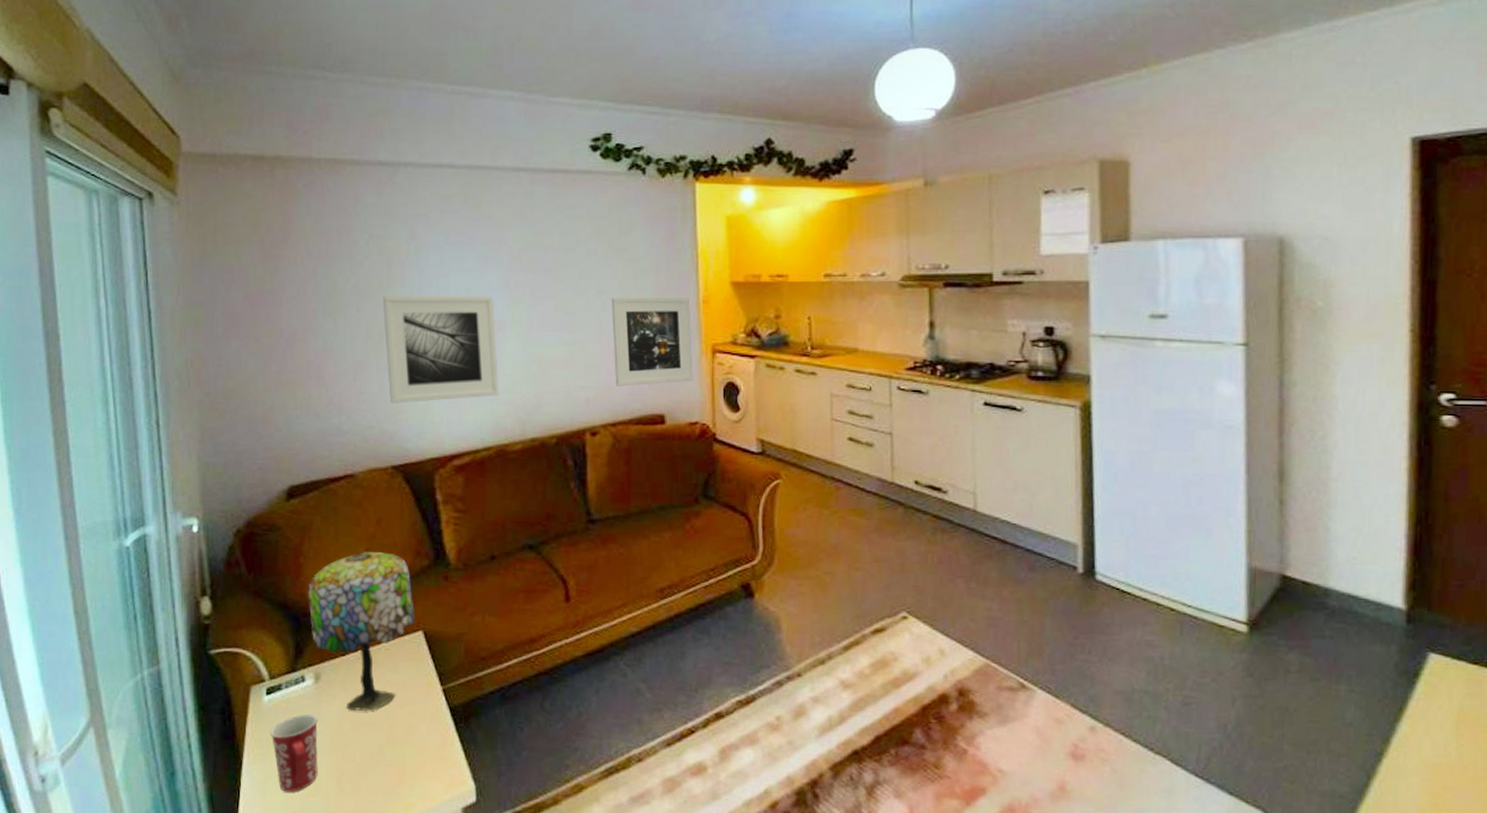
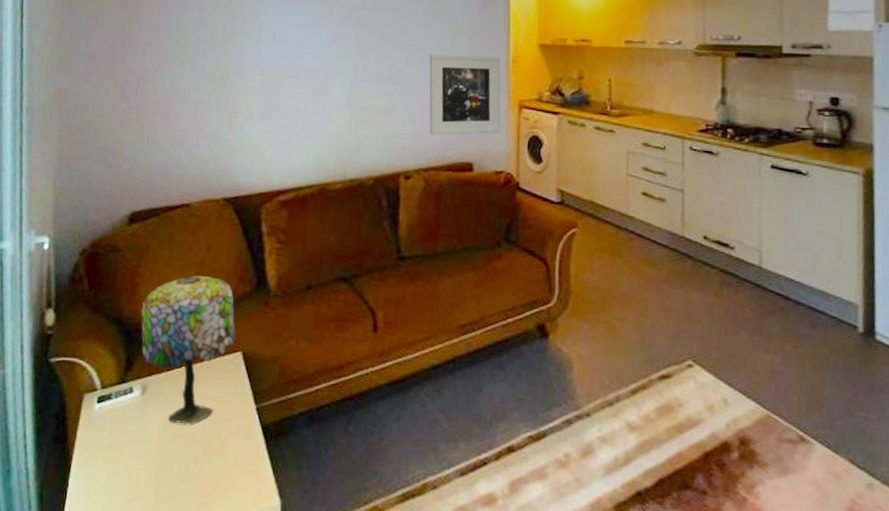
mug: present [270,714,318,792] -> none [98,423,142,496]
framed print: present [382,295,499,403] -> none [225,44,324,142]

